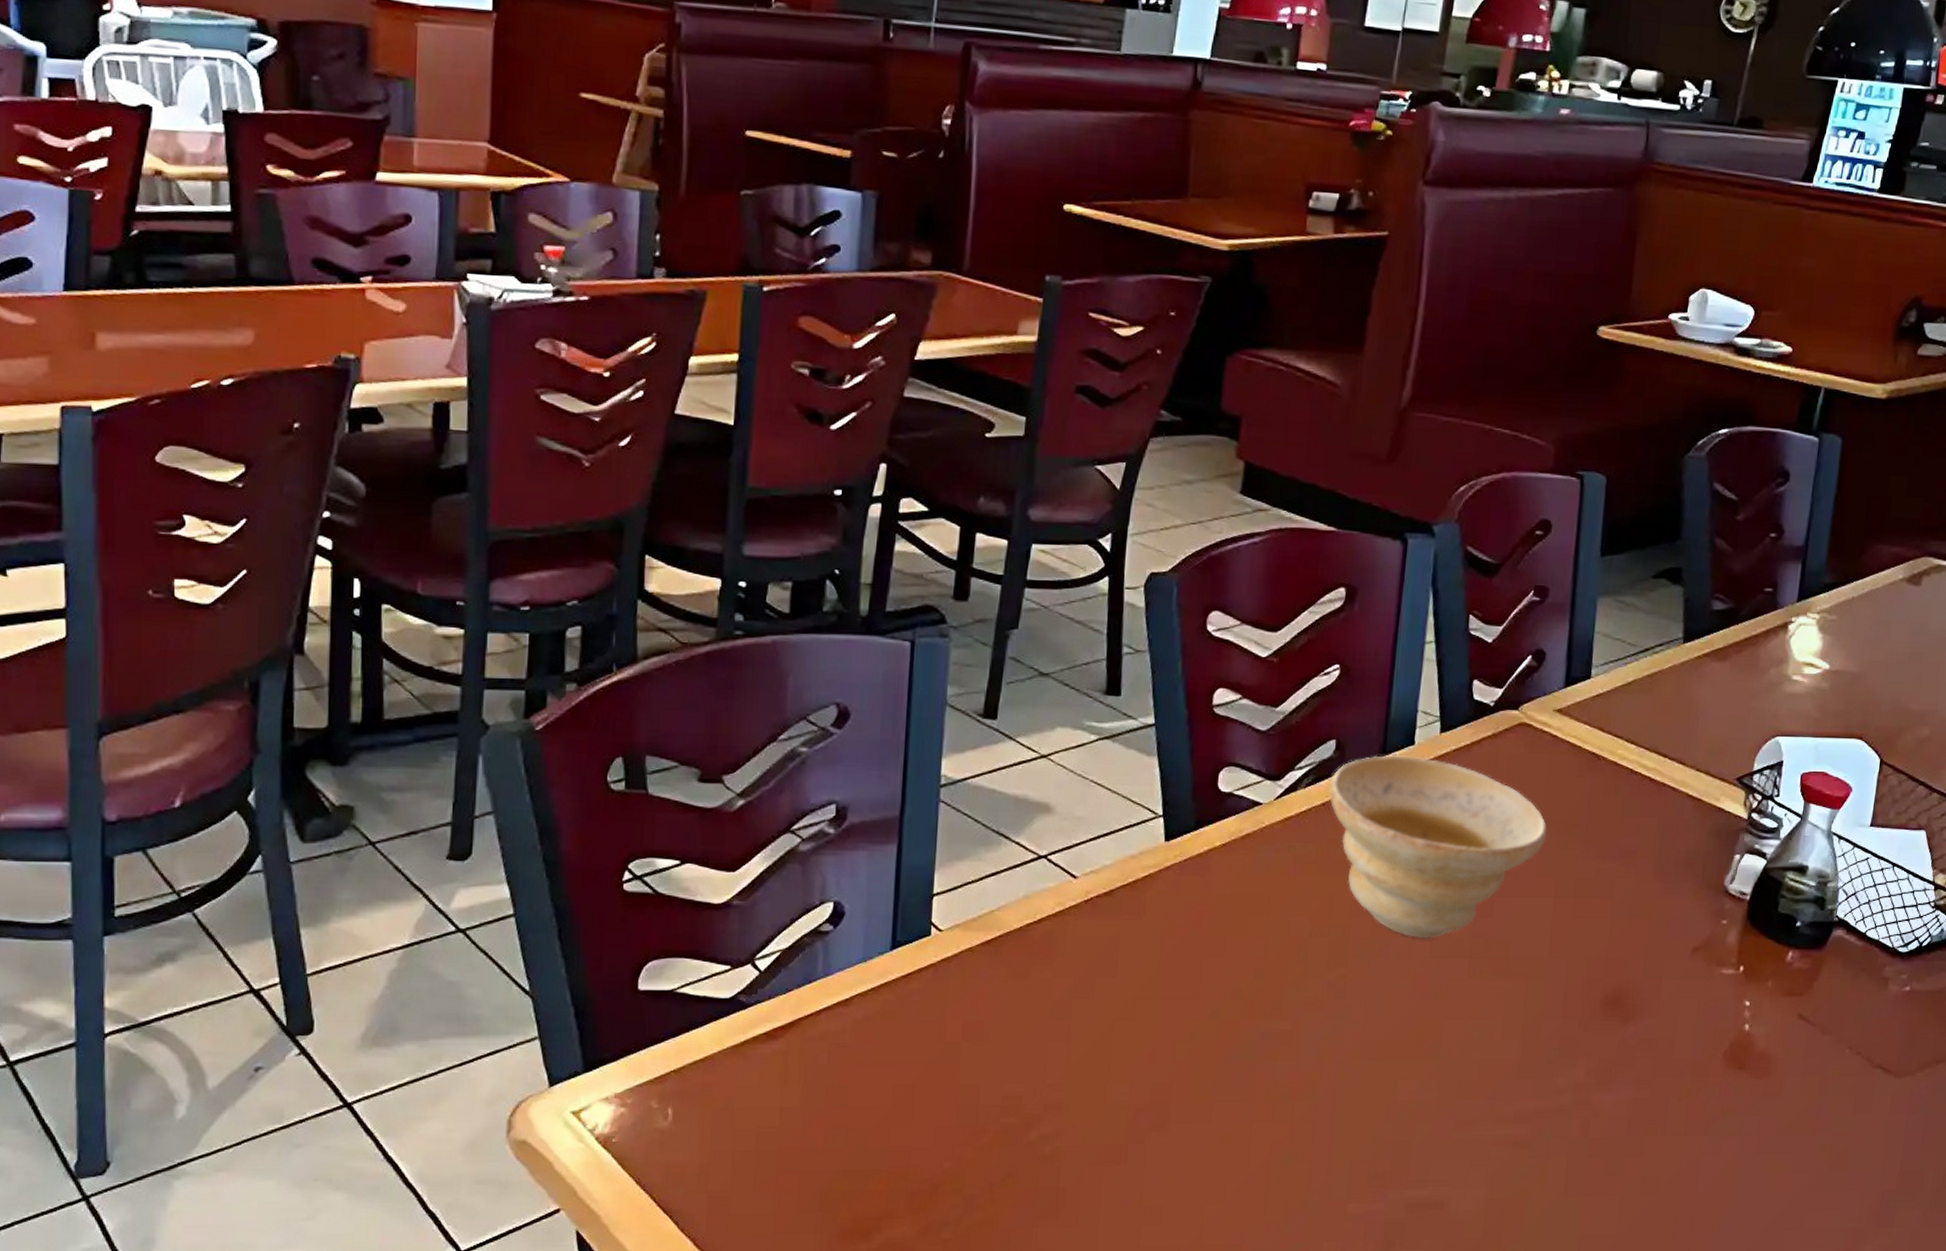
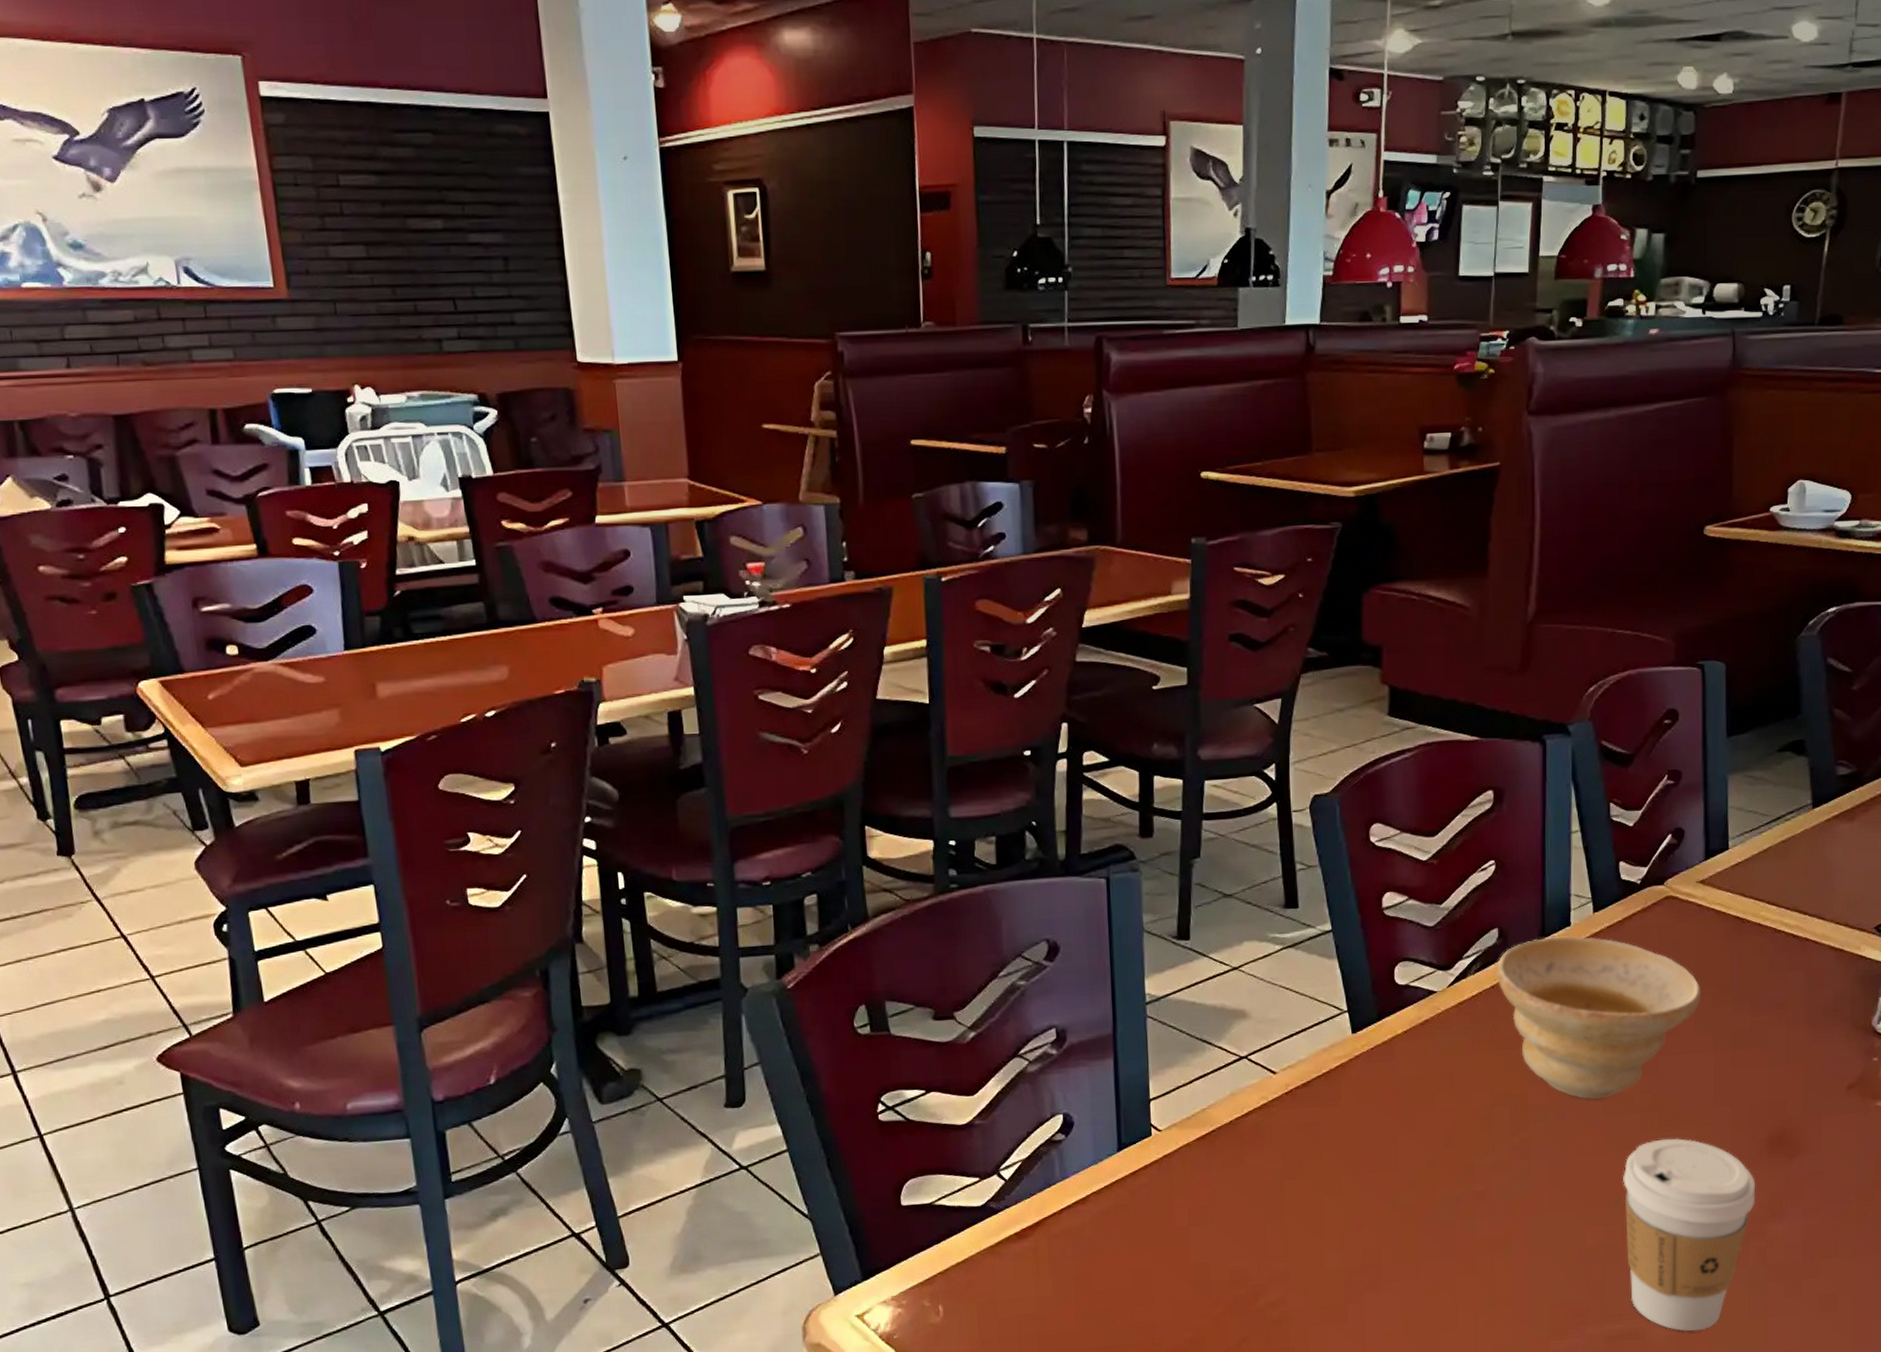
coffee cup: none [1439,989,1585,1205] -> present [1623,1138,1756,1332]

